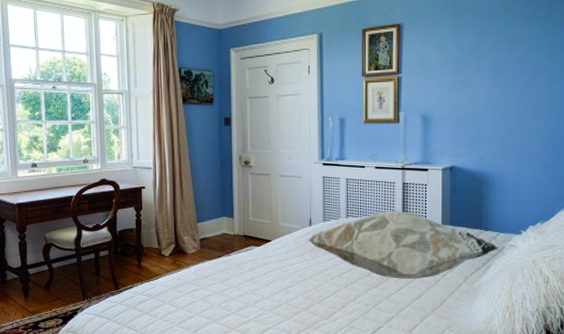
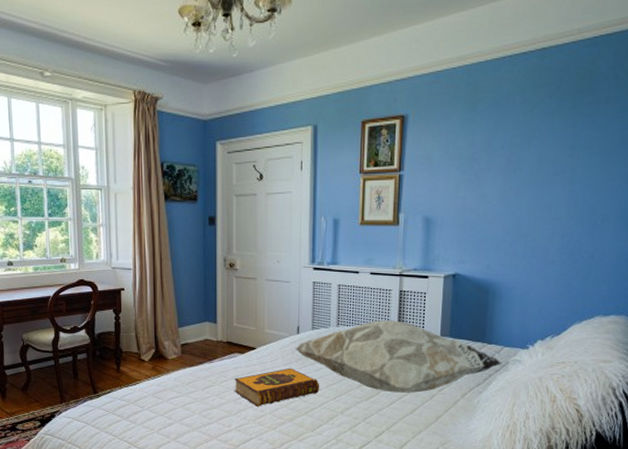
hardback book: none [251,258,333,297] -> present [234,367,320,407]

